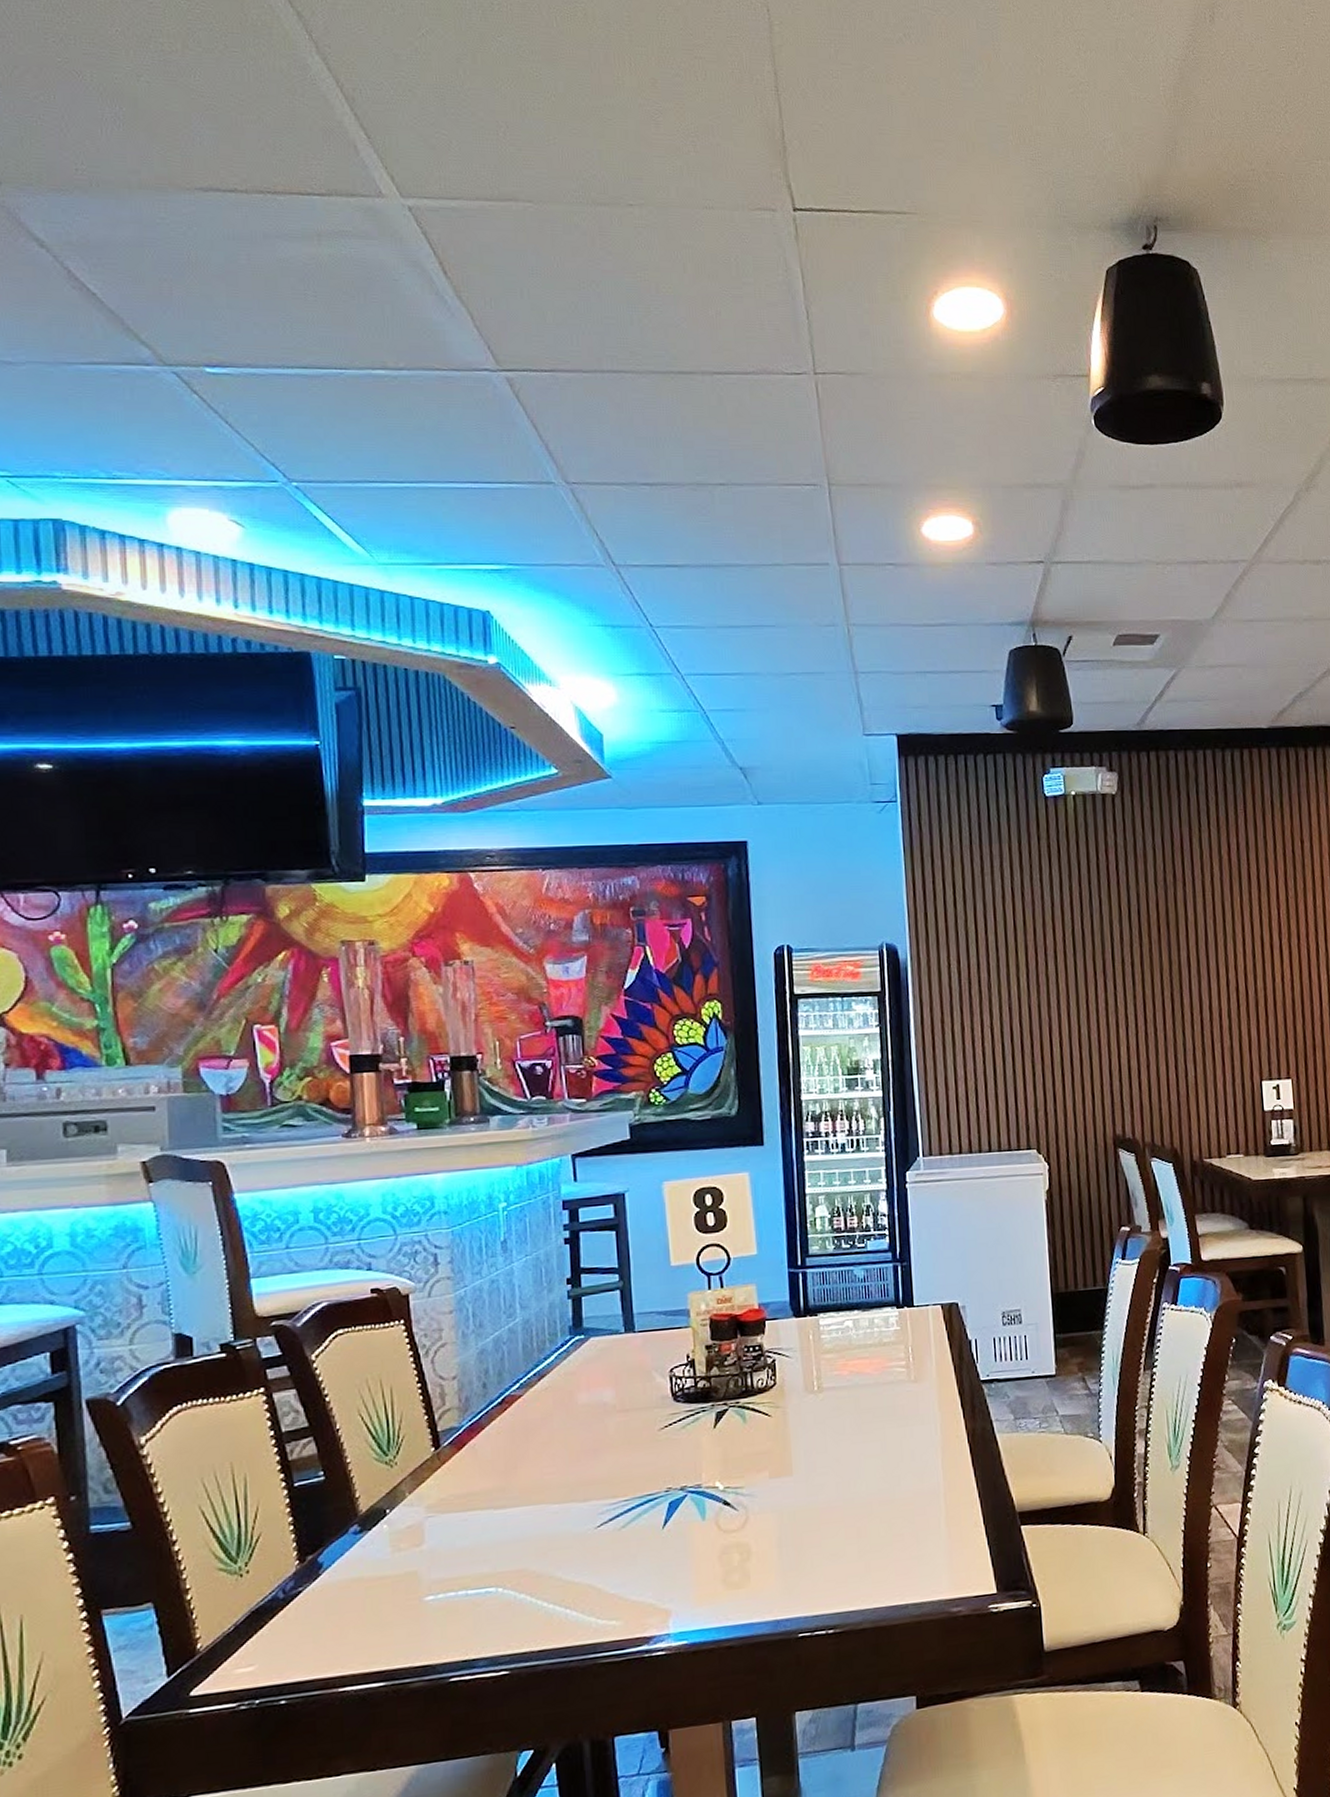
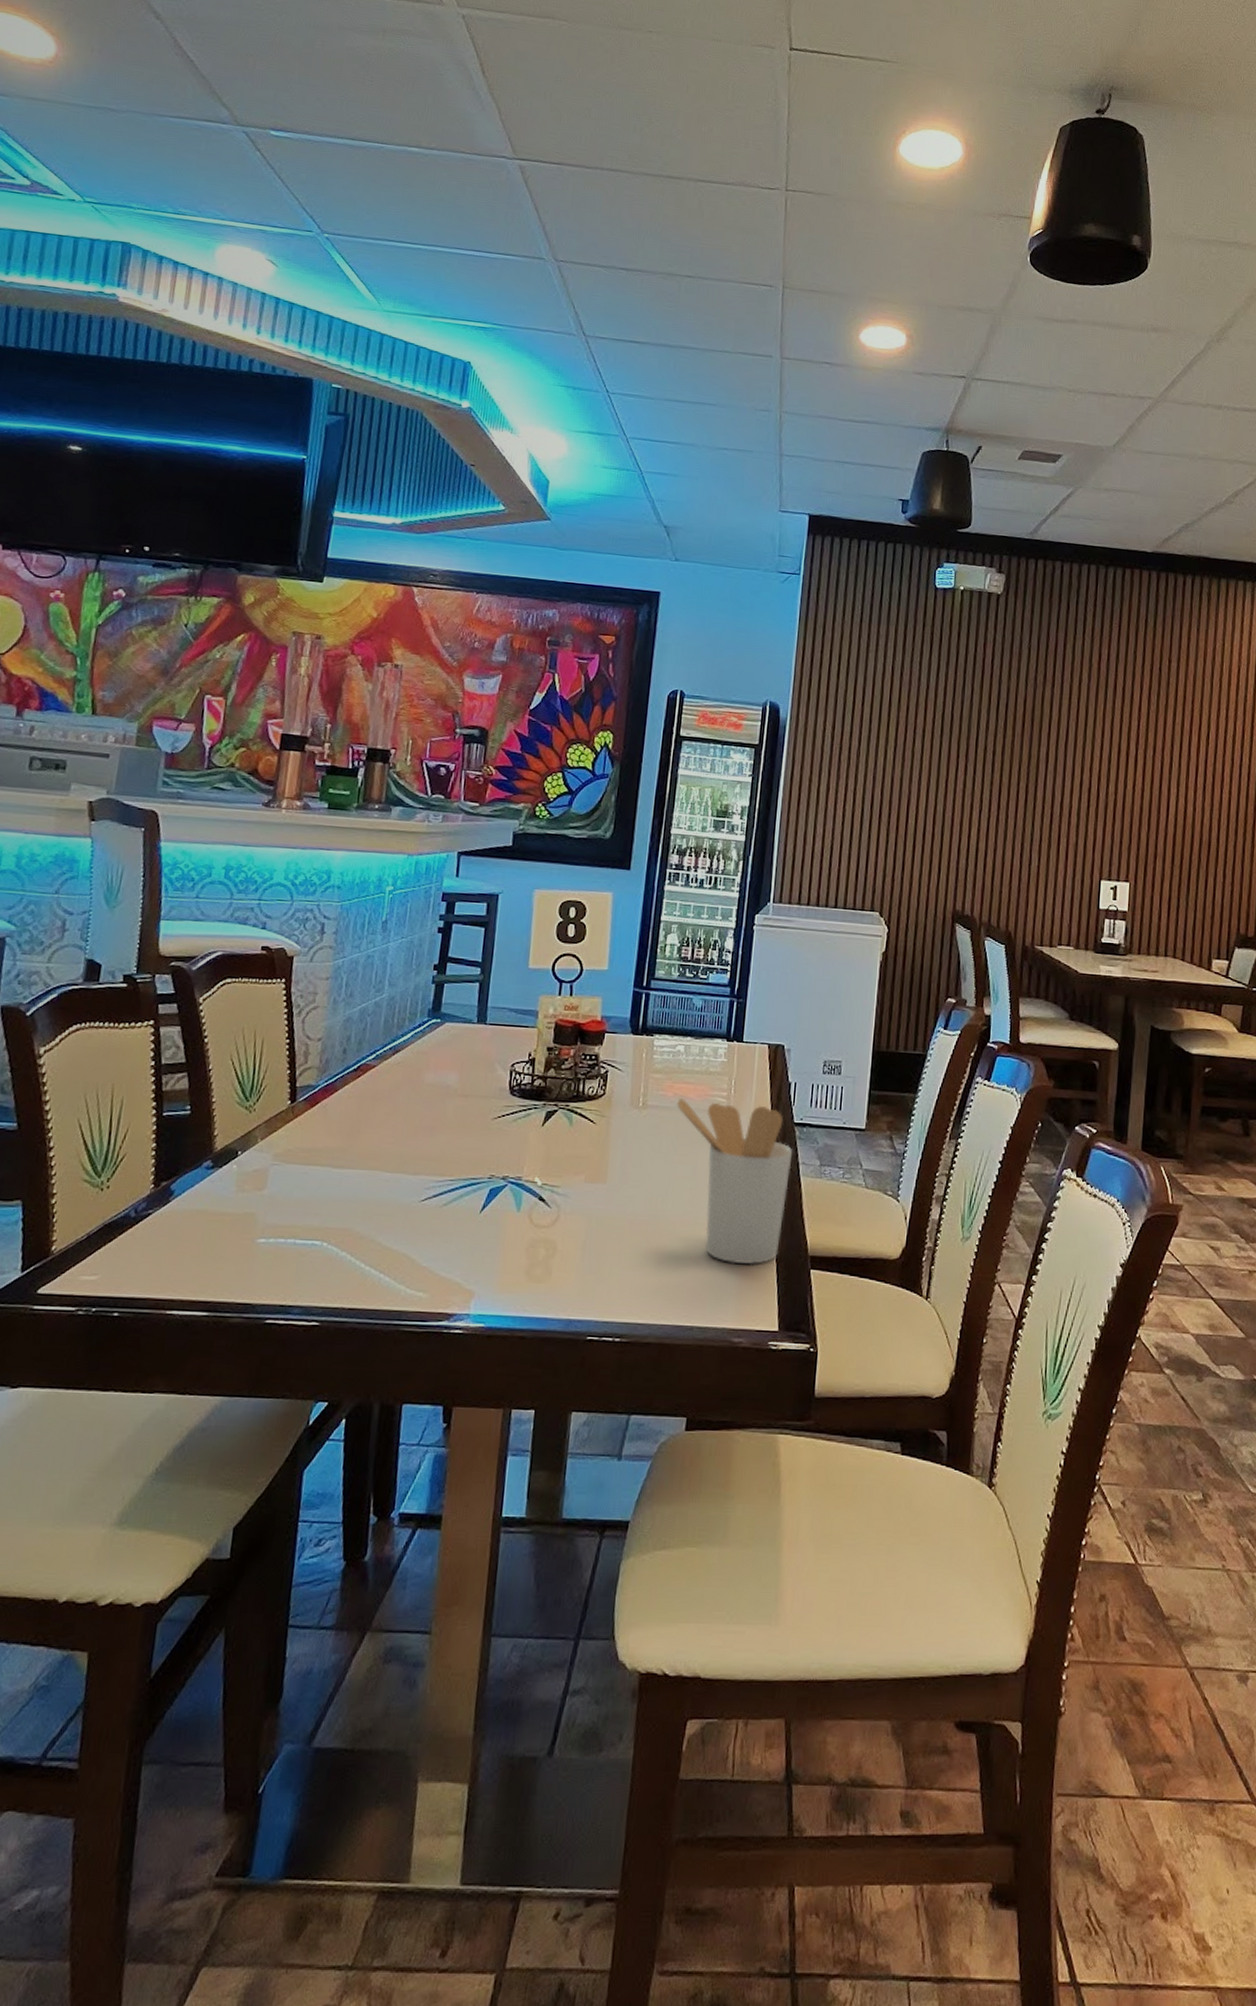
utensil holder: none [854,1368,985,1535] -> present [677,1098,793,1265]

